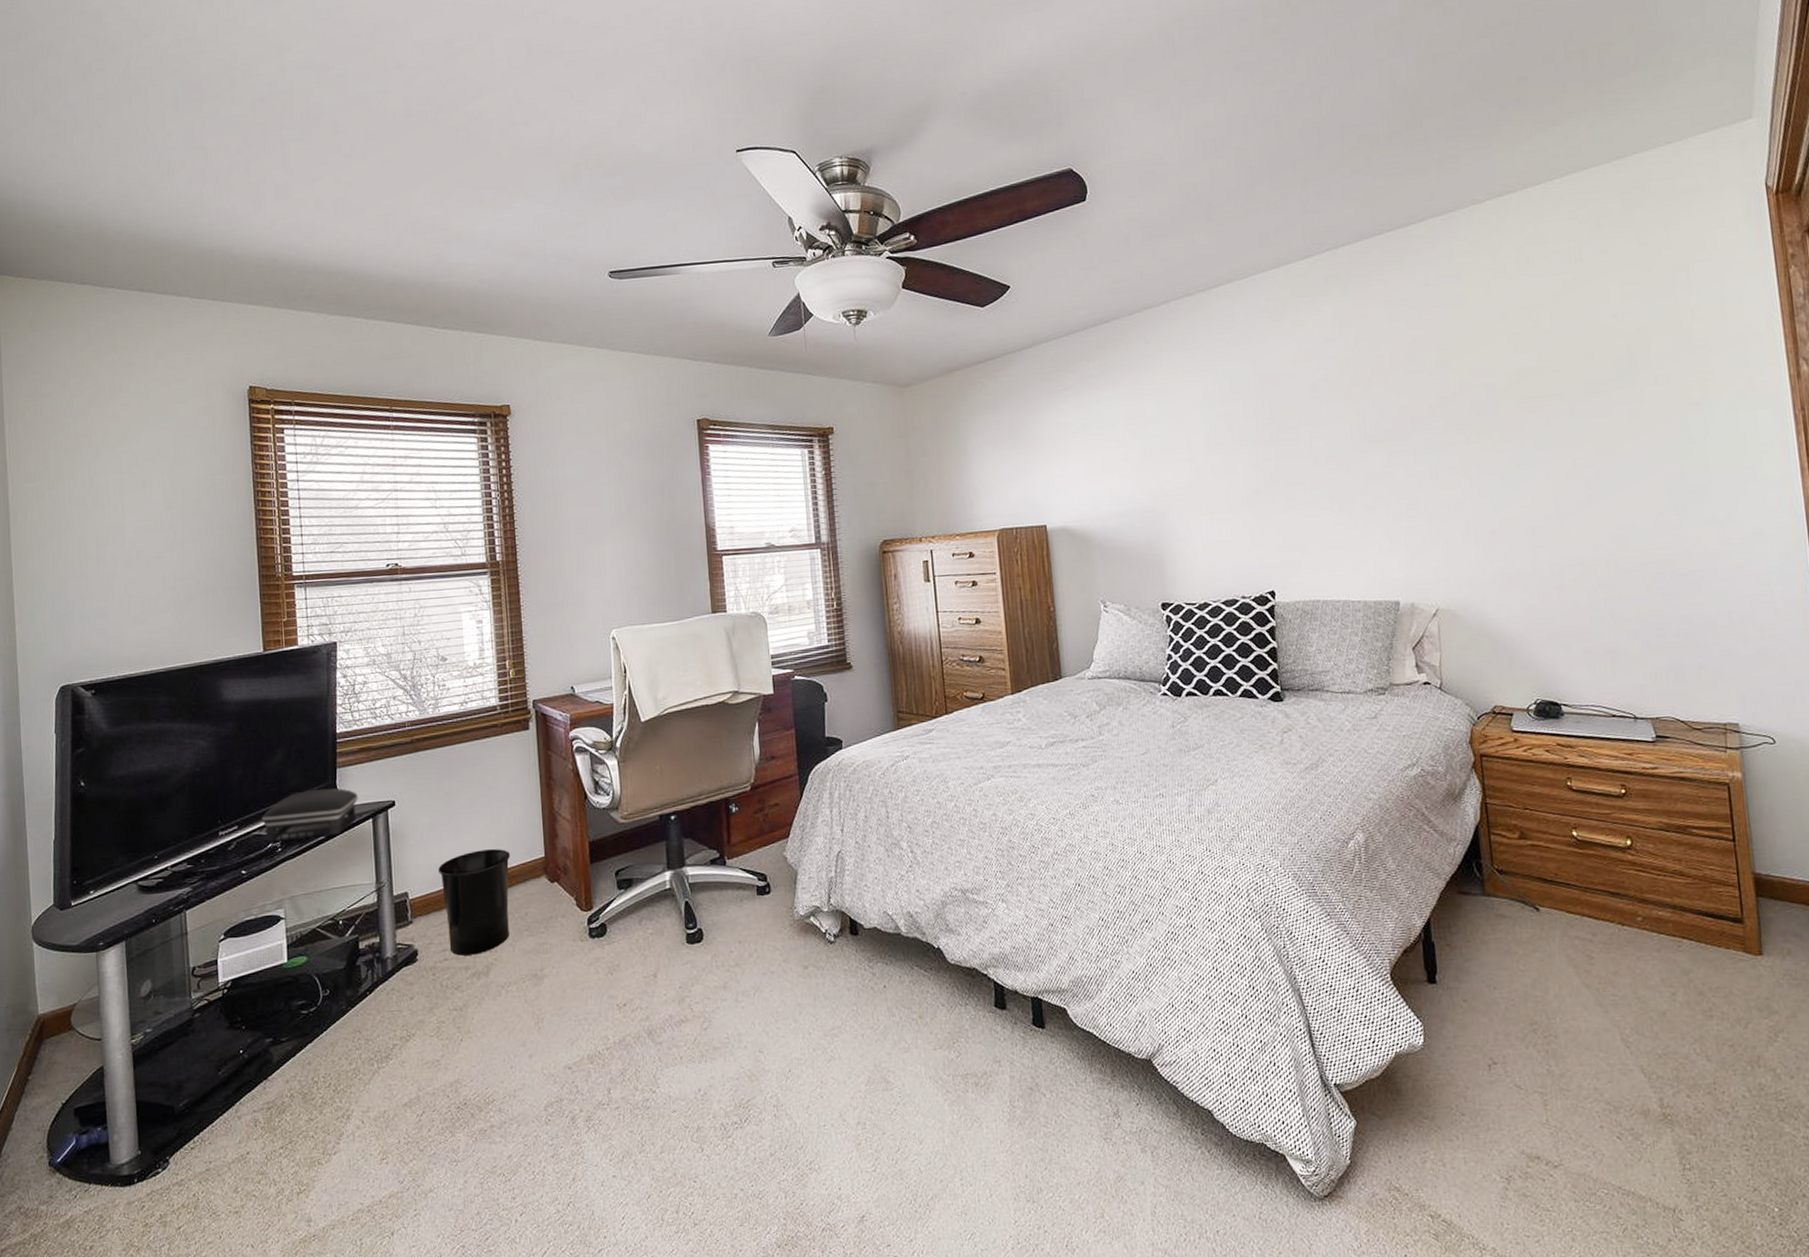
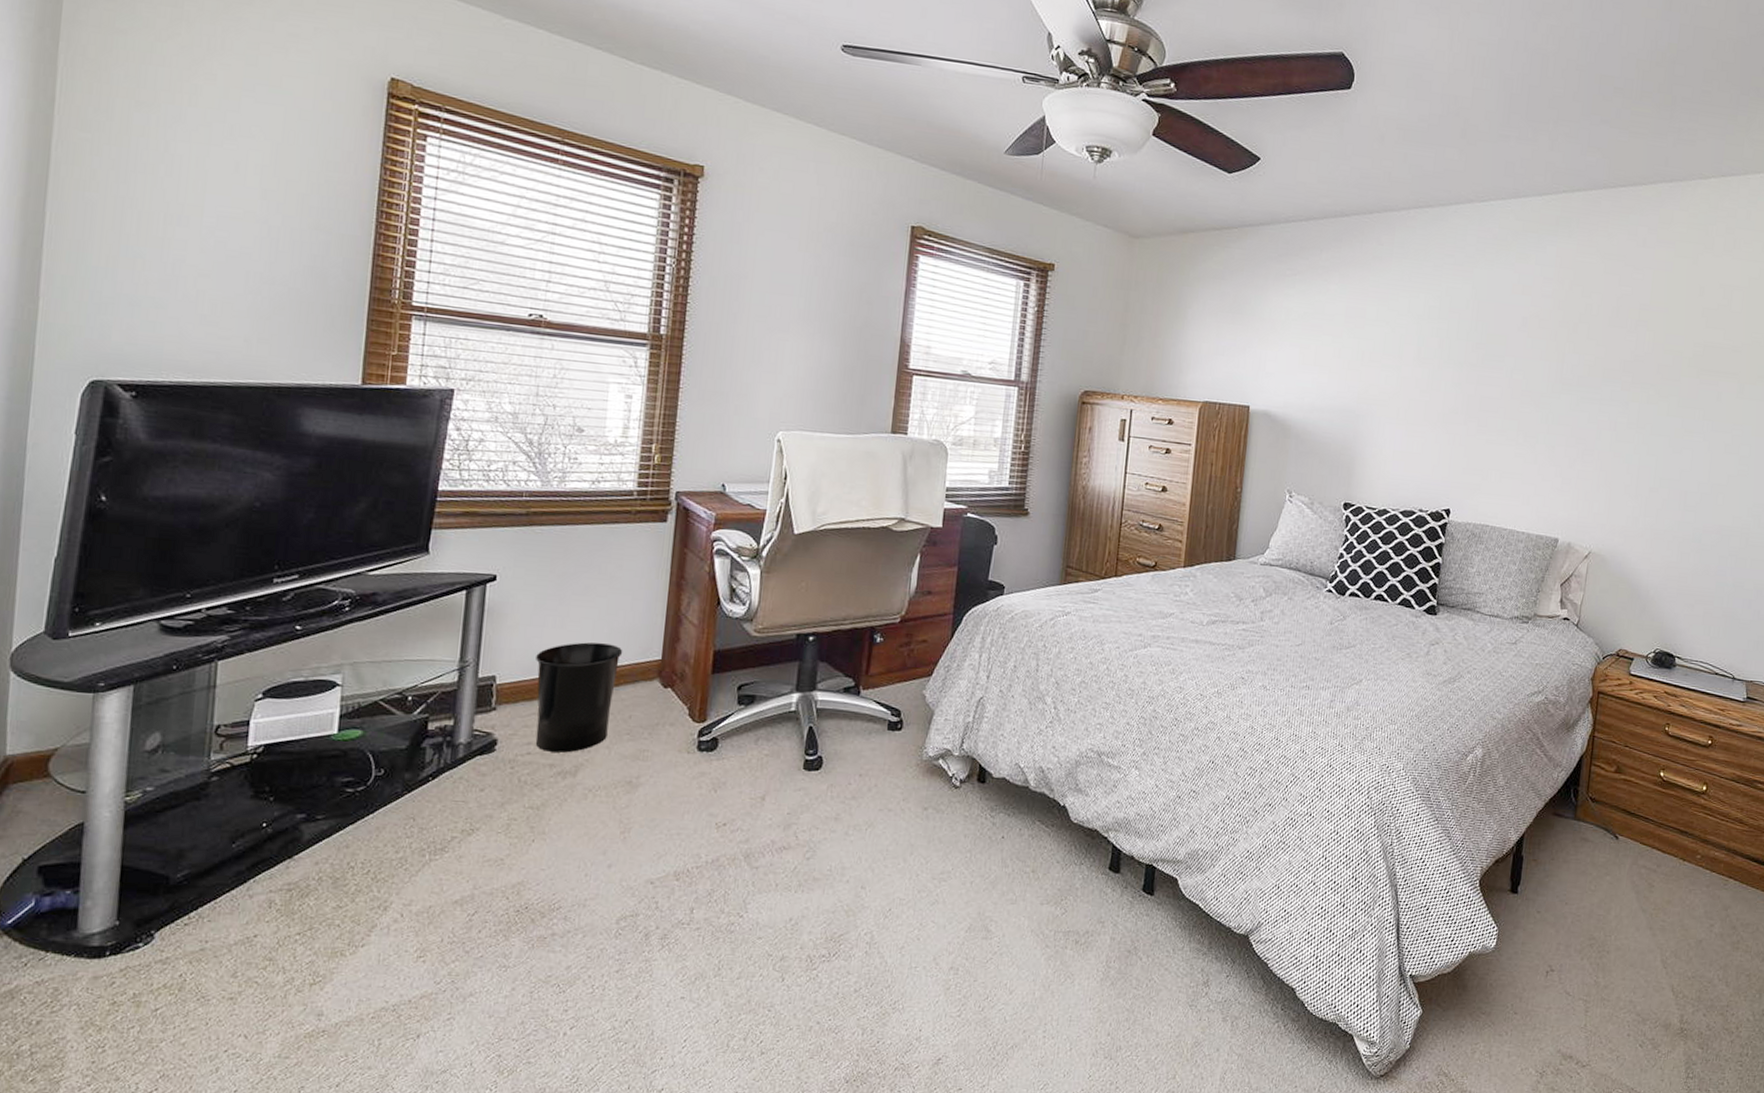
wireless router: present [262,788,358,843] -> none [330,548,453,604]

